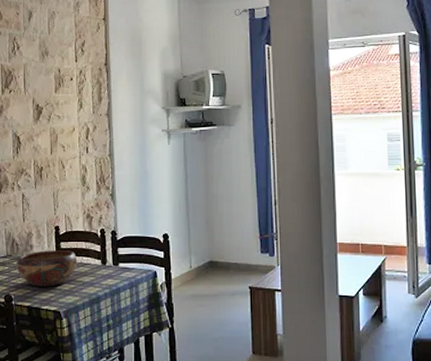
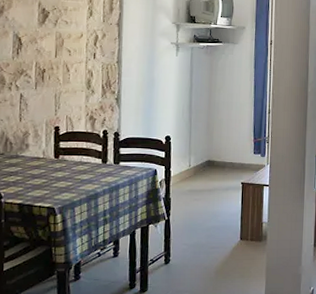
decorative bowl: present [16,250,78,287] -> none [8,149,77,184]

